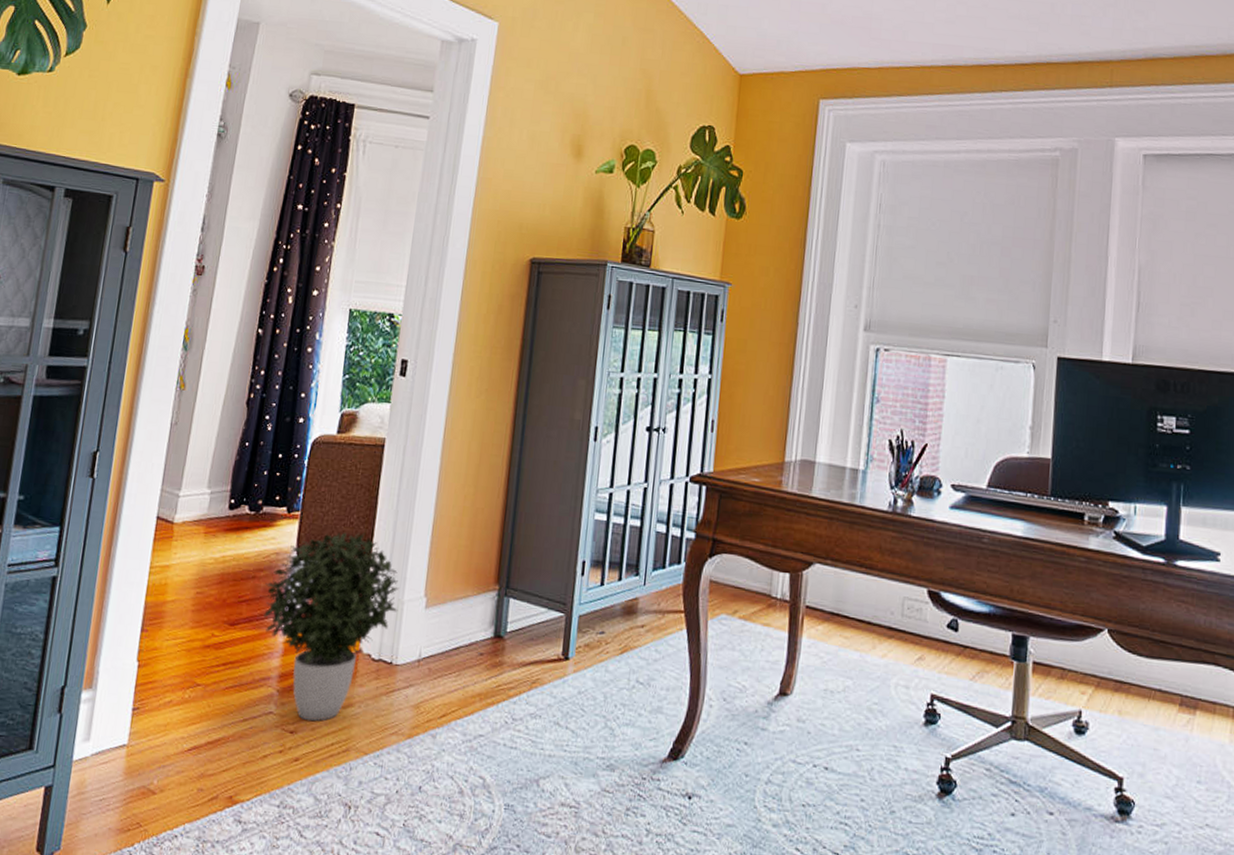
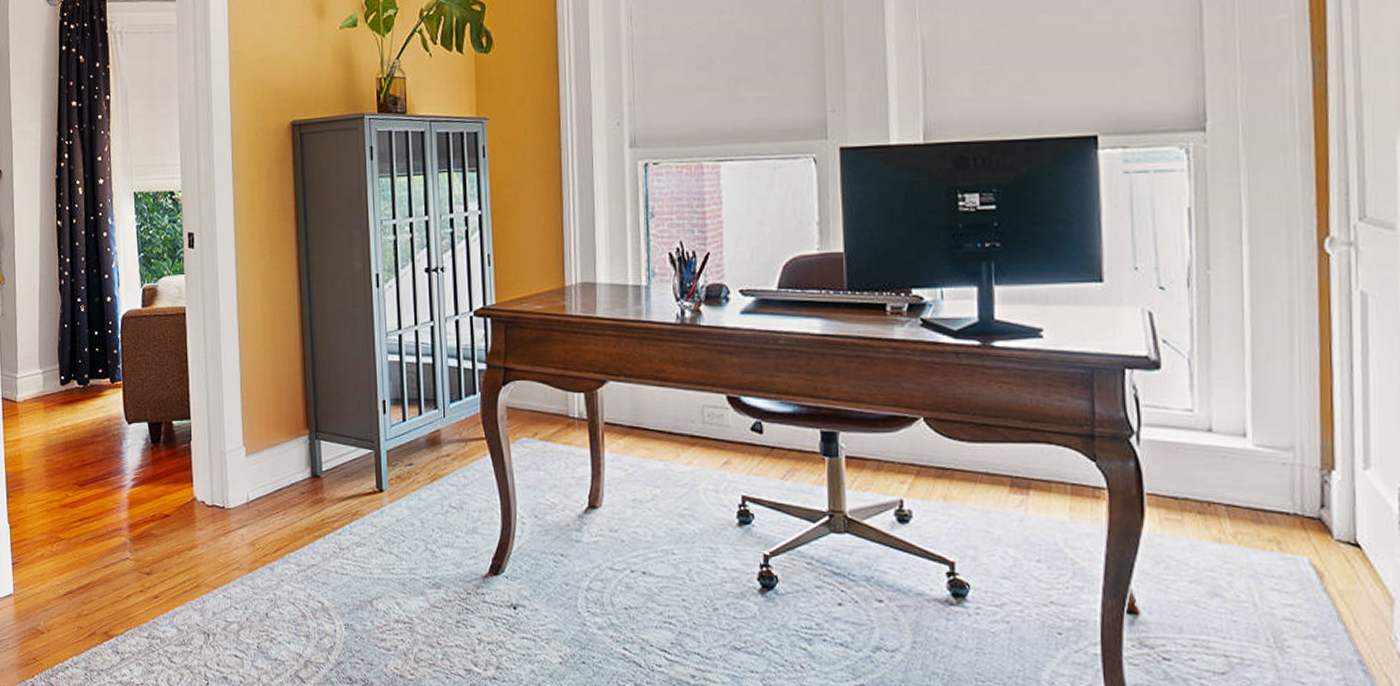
potted plant: present [263,532,400,722] -> none [103,394,222,564]

